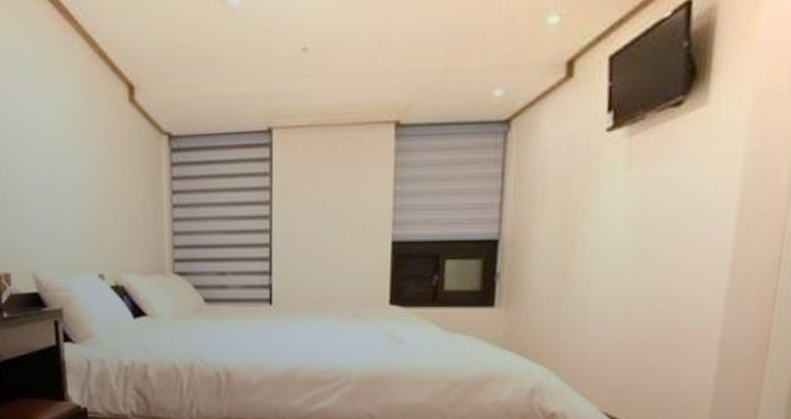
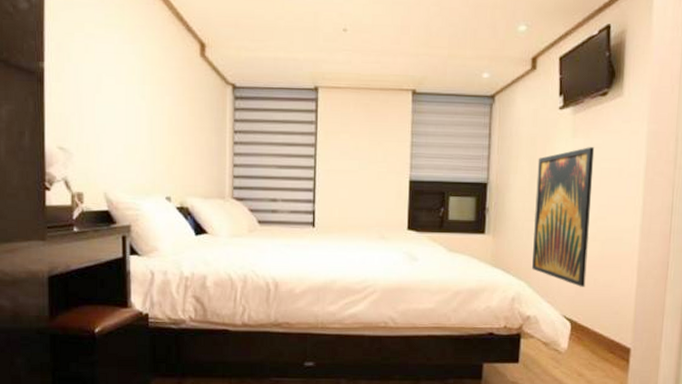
wall art: none [560,182,660,375] -> present [532,147,595,287]

